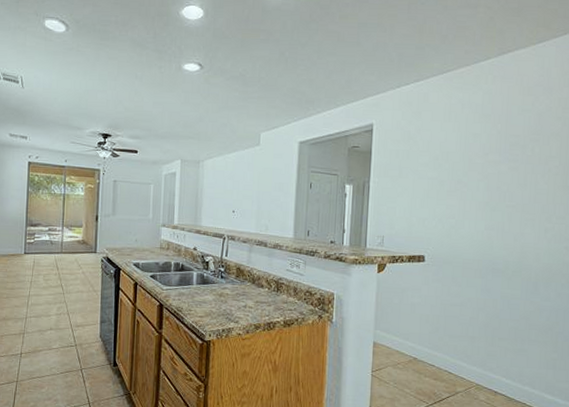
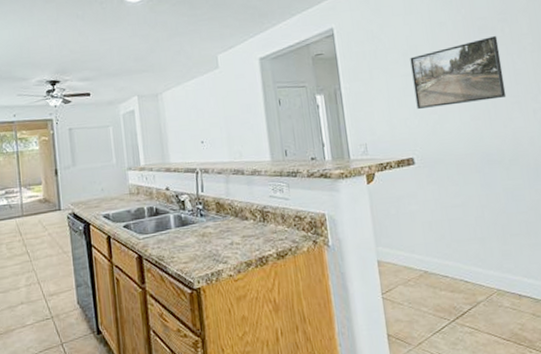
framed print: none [437,154,526,214] -> present [410,36,507,109]

